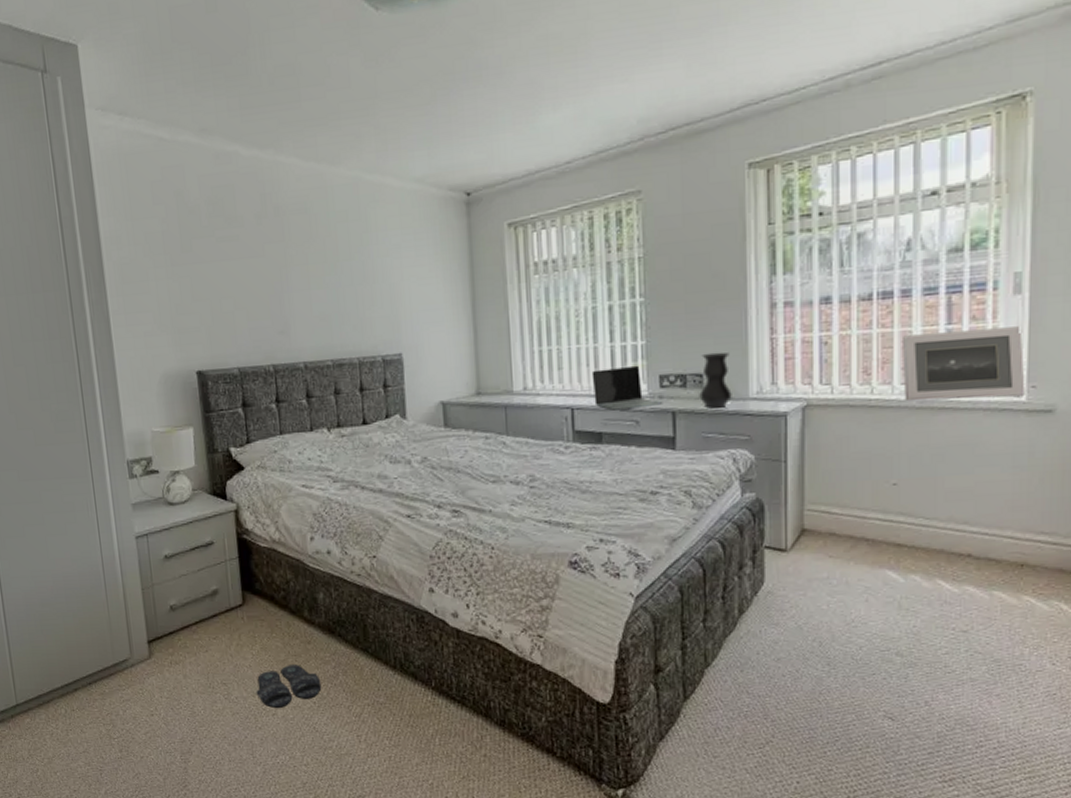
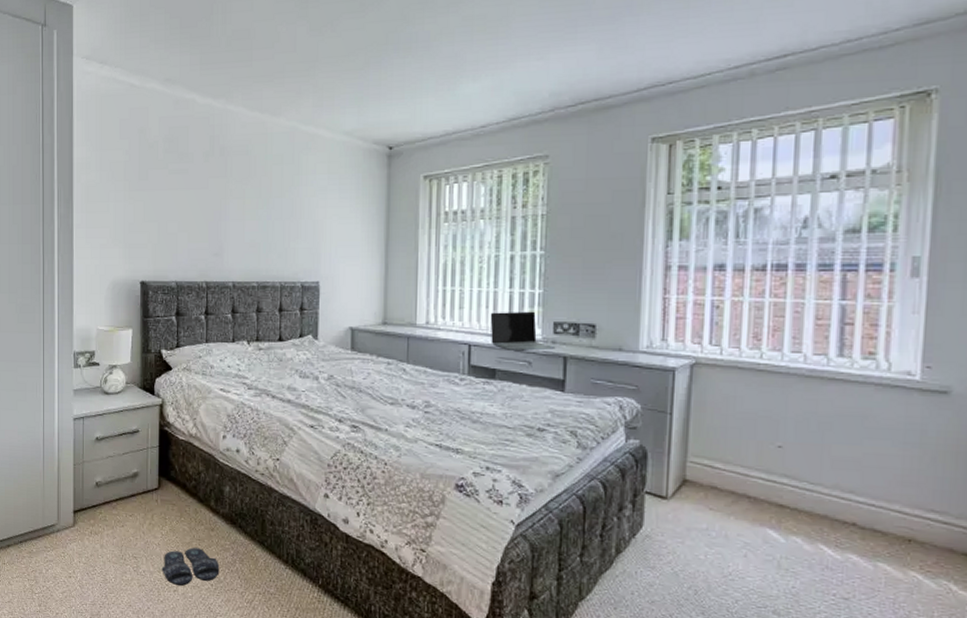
vase: present [699,352,732,409] -> none [590,306,623,358]
picture frame: present [903,326,1026,402] -> none [793,307,920,375]

